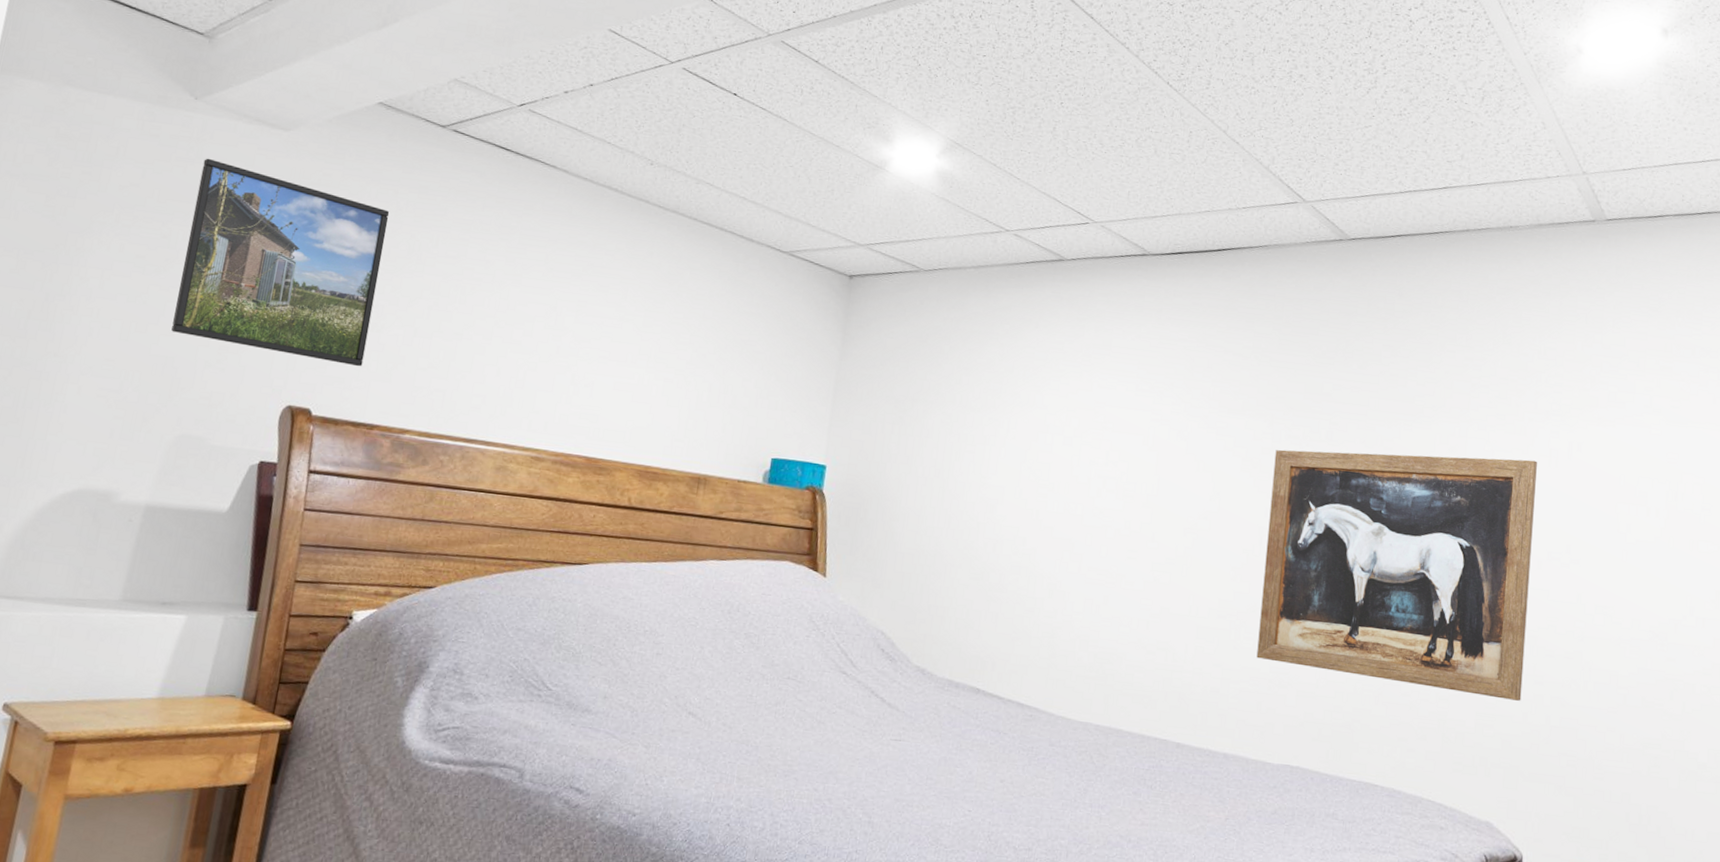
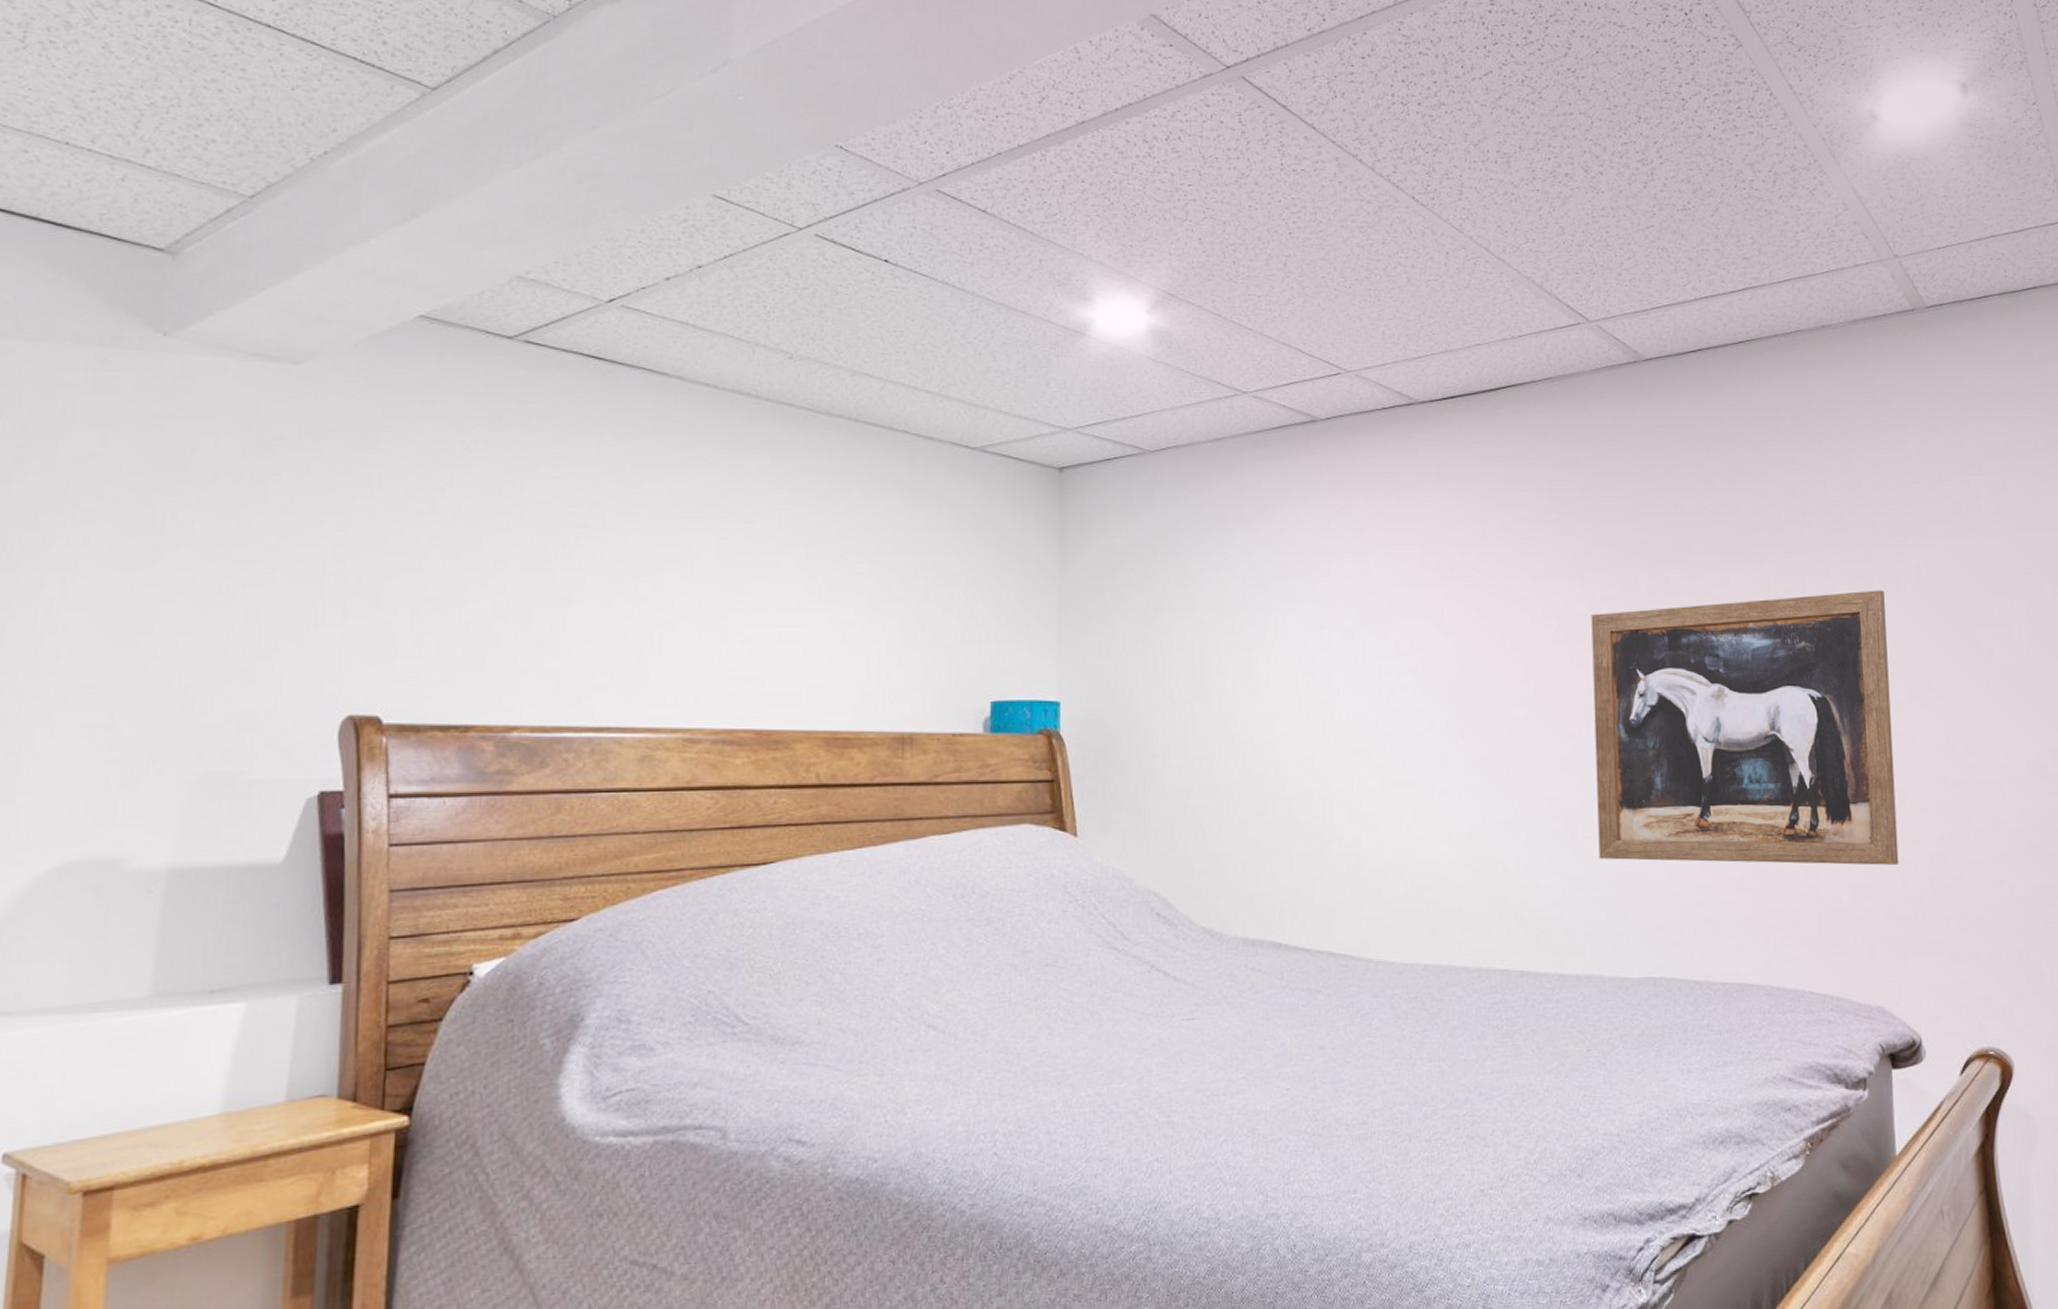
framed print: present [171,158,390,367] -> none [172,410,453,655]

